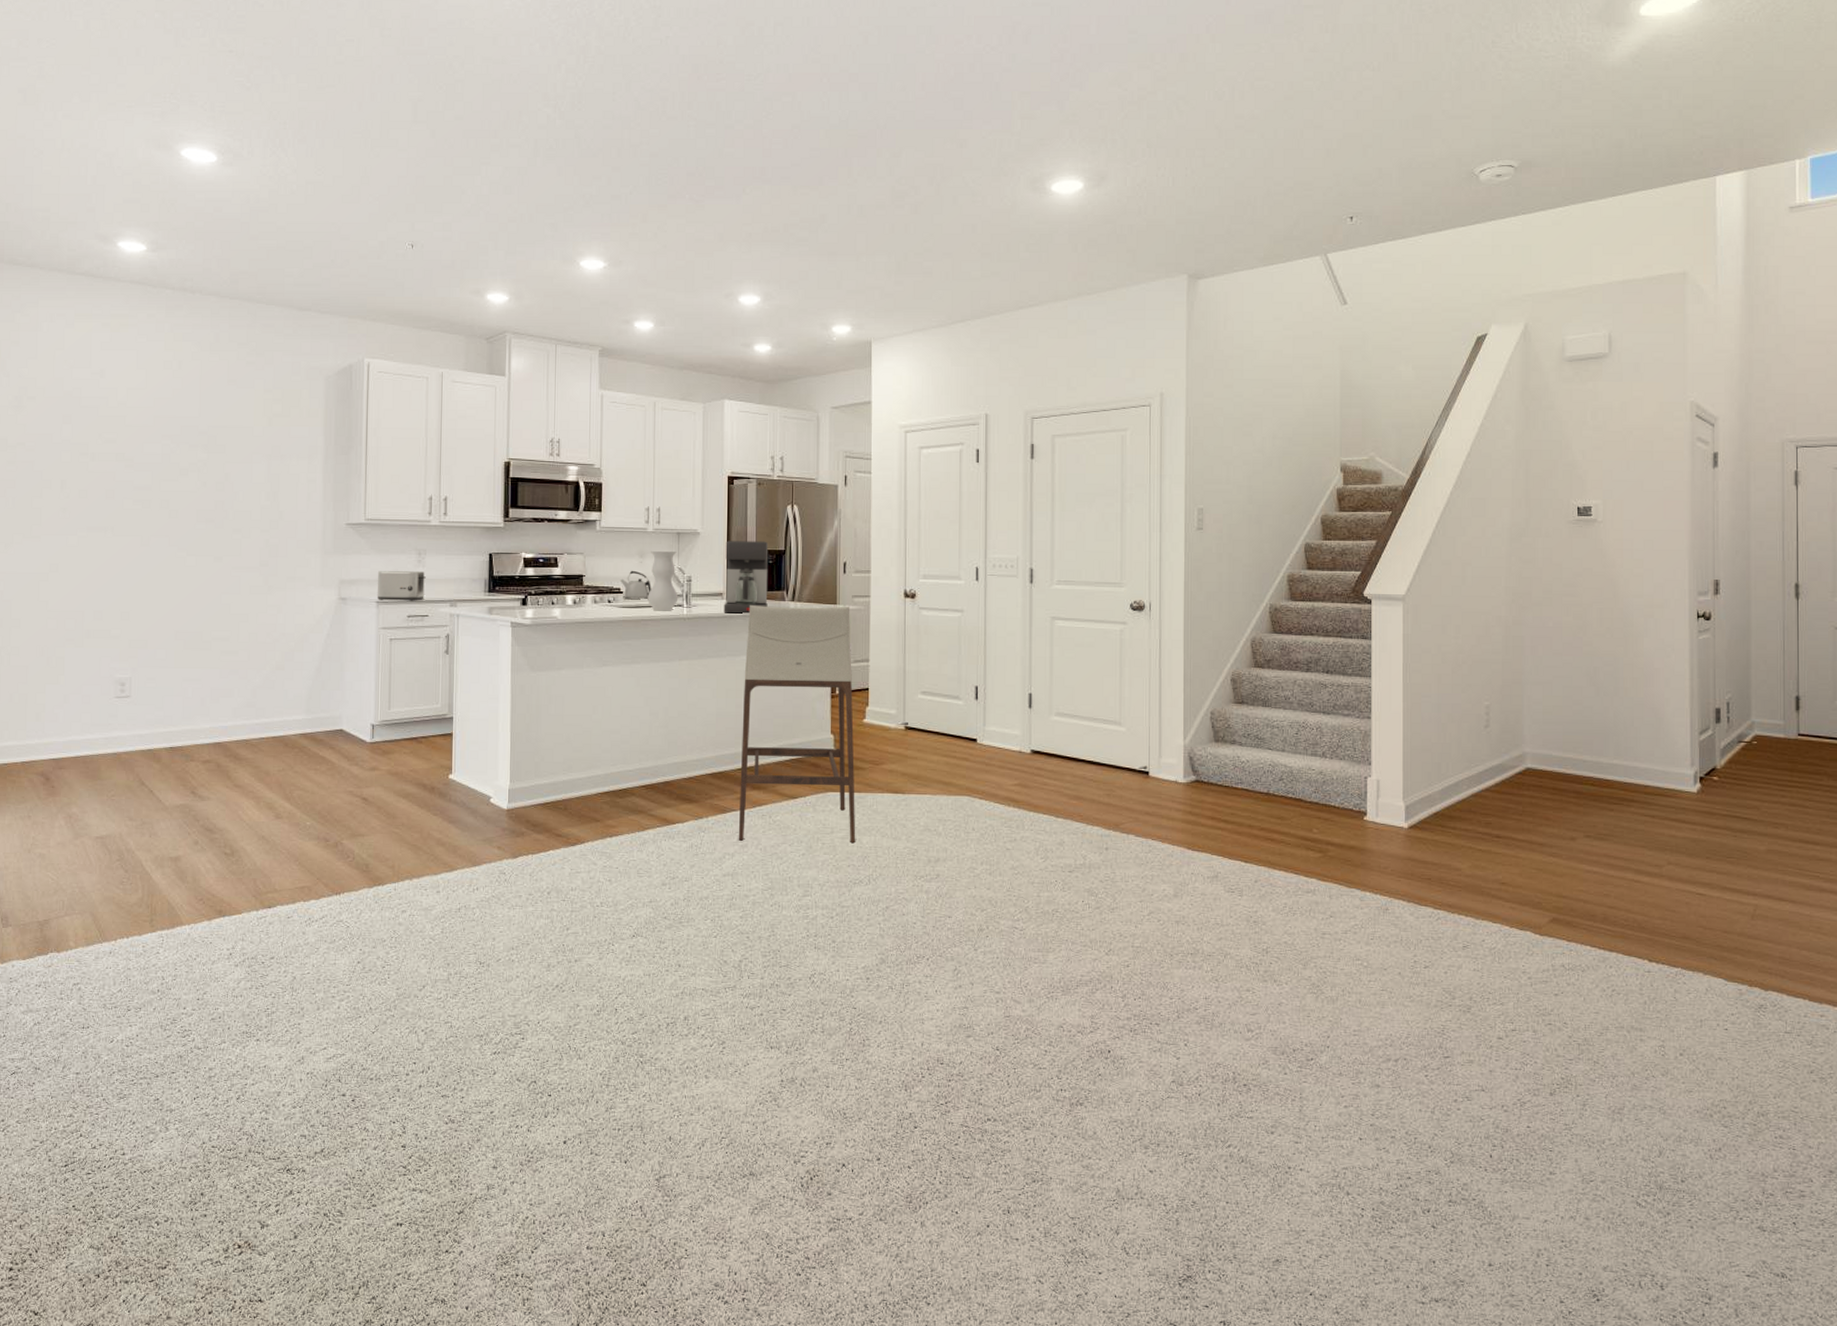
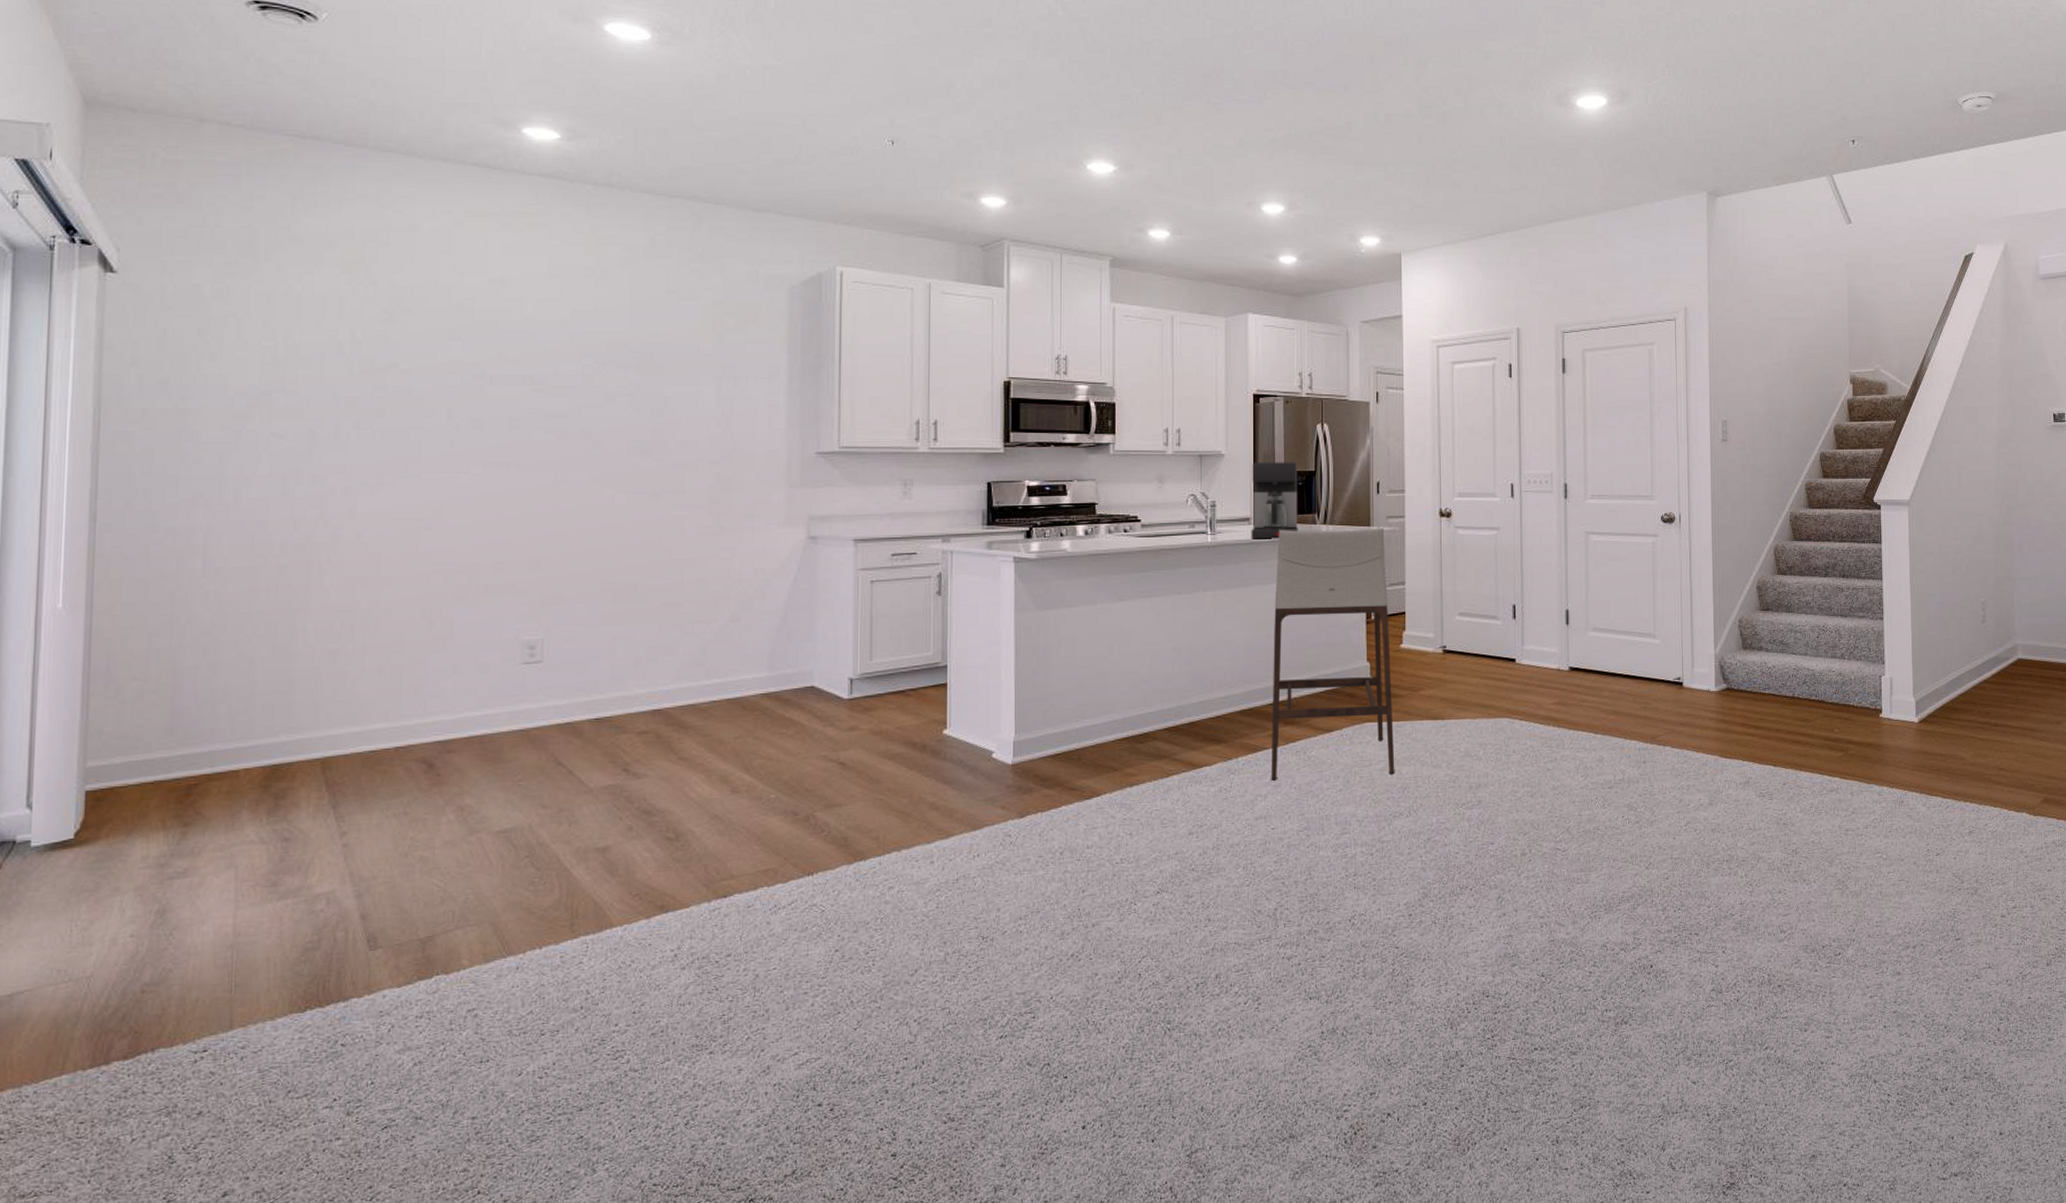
toaster: present [377,571,426,601] -> none [854,504,913,538]
kettle: present [621,570,651,600] -> none [1138,496,1172,528]
vase: present [648,551,678,611] -> none [1168,475,1202,539]

